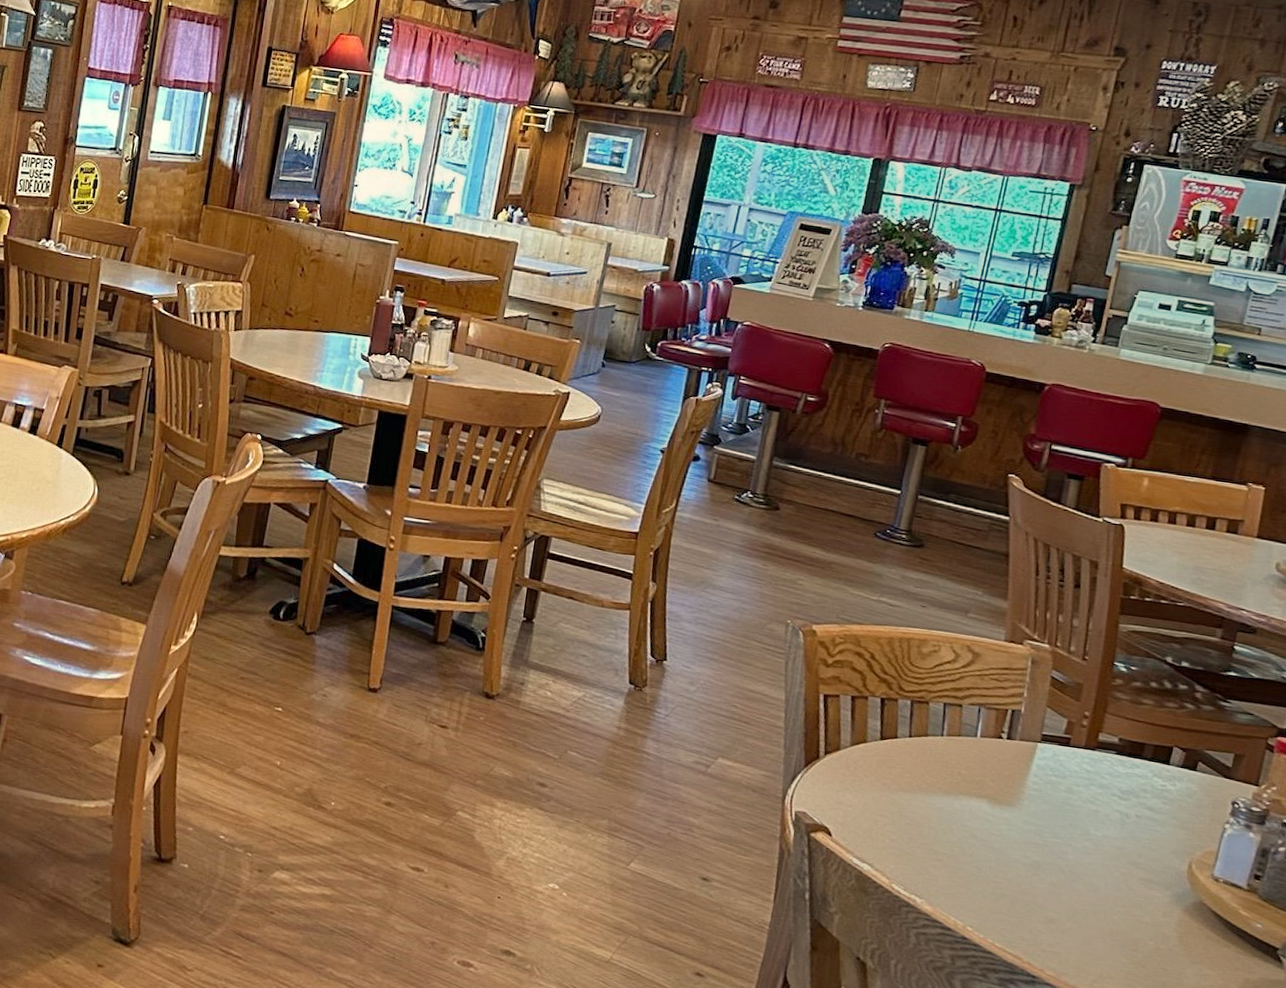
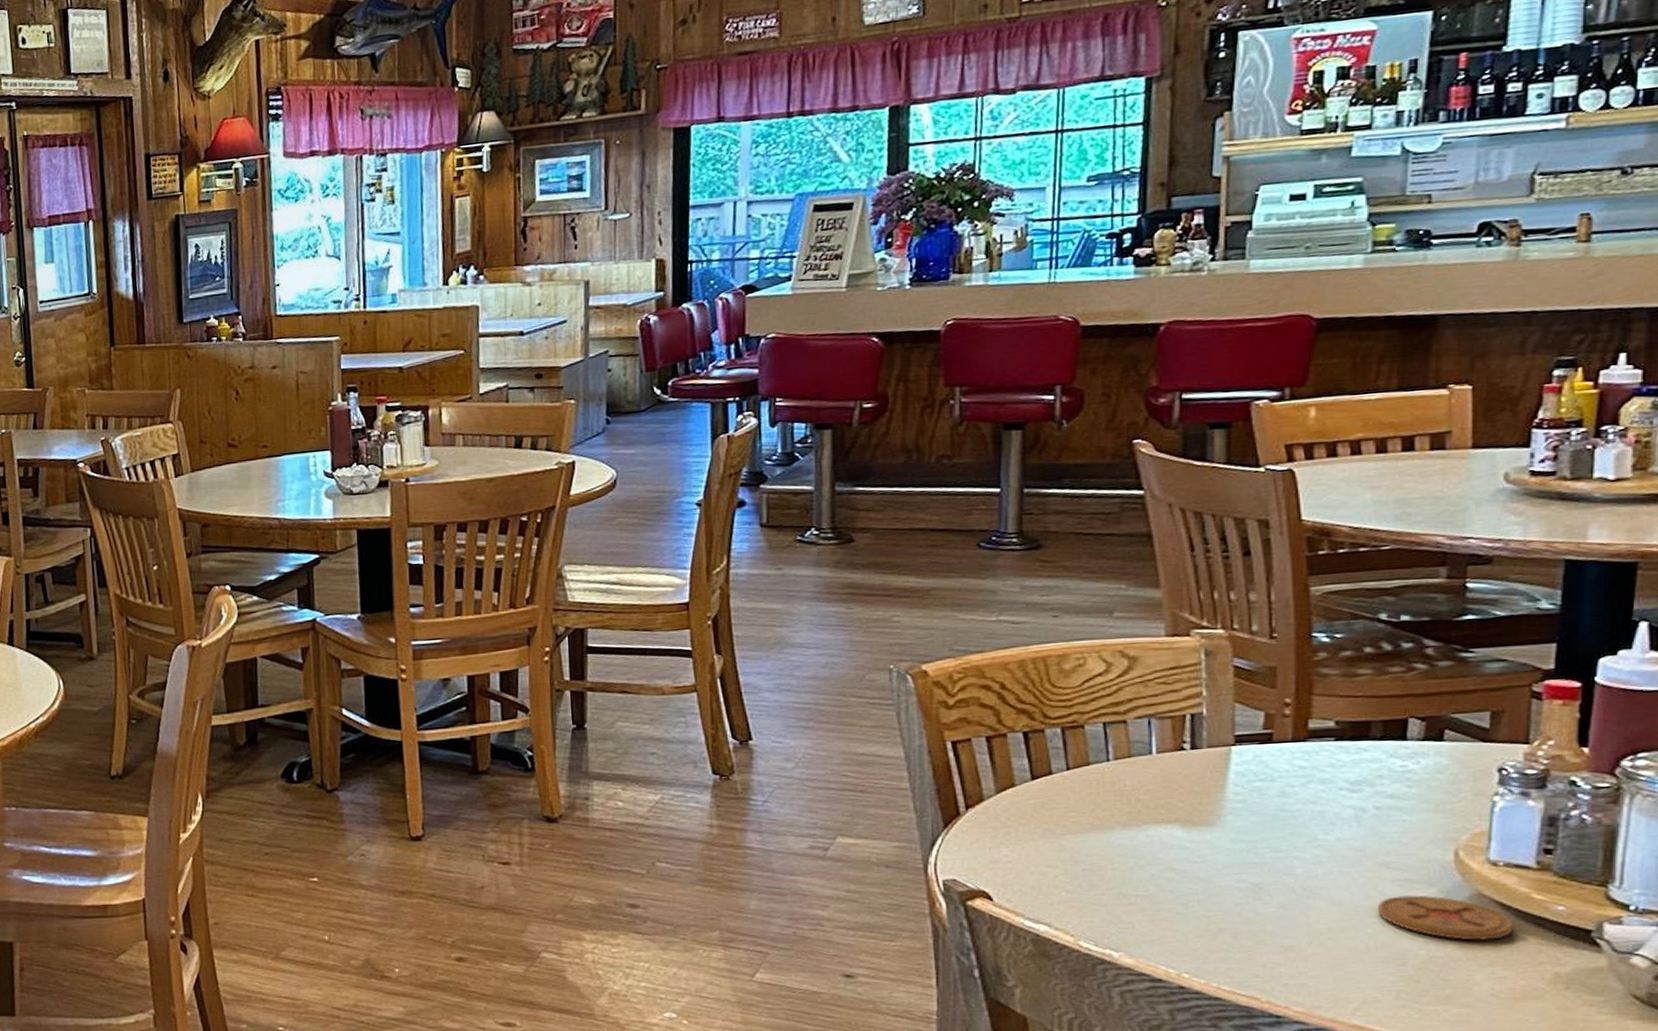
coaster: none [1123,892,1223,943] -> present [1377,895,1514,941]

